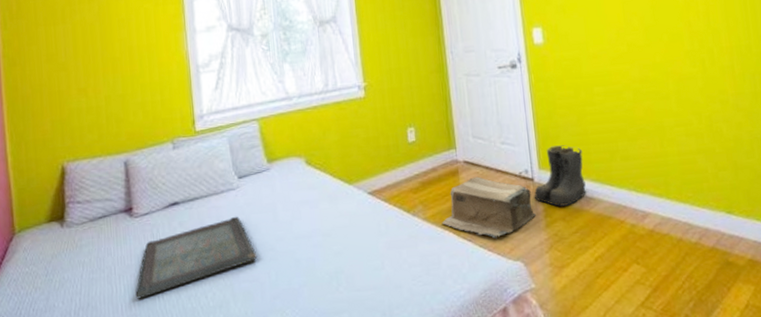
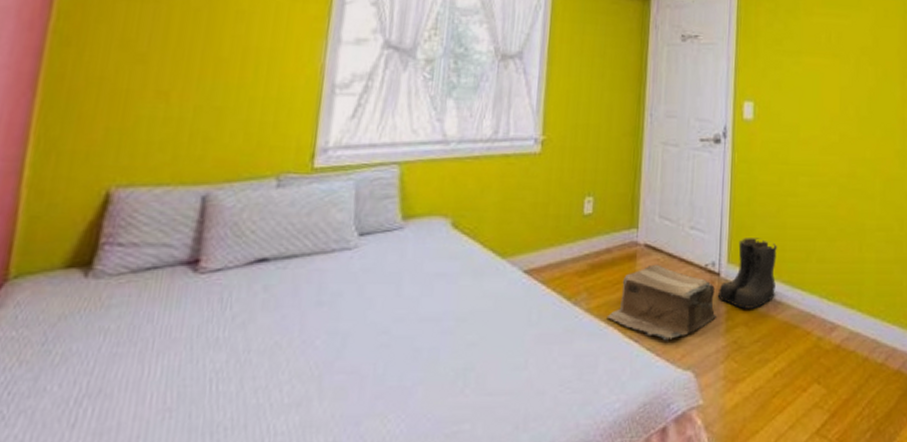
serving tray: present [135,216,258,299] -> none [176,284,364,388]

